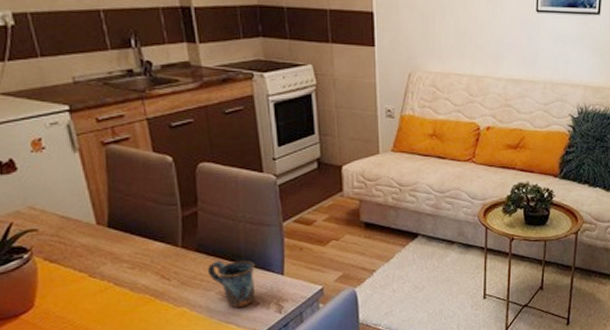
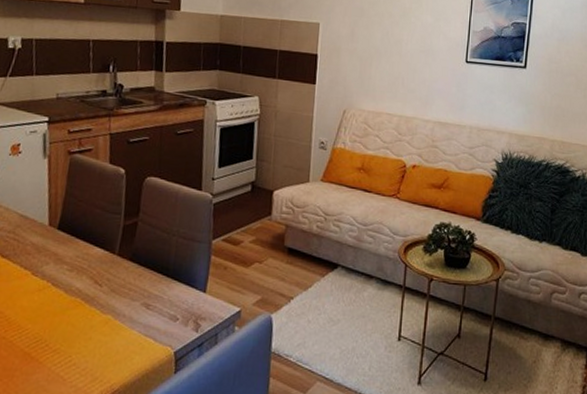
mug: present [208,261,256,307] -> none [137,272,181,321]

